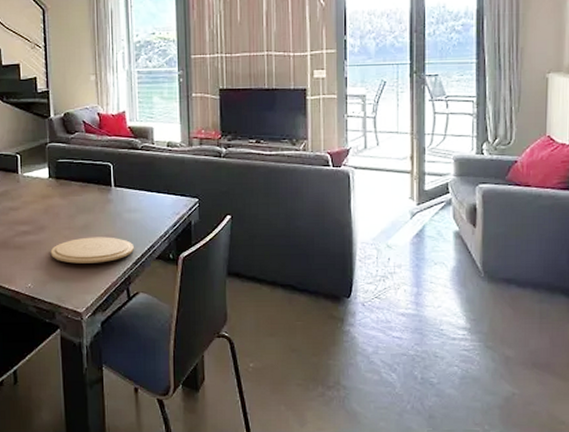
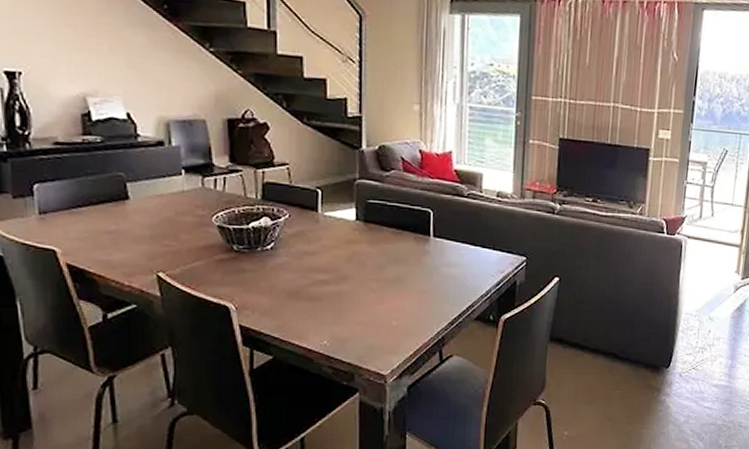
plate: present [50,237,134,264] -> none [352,291,451,321]

